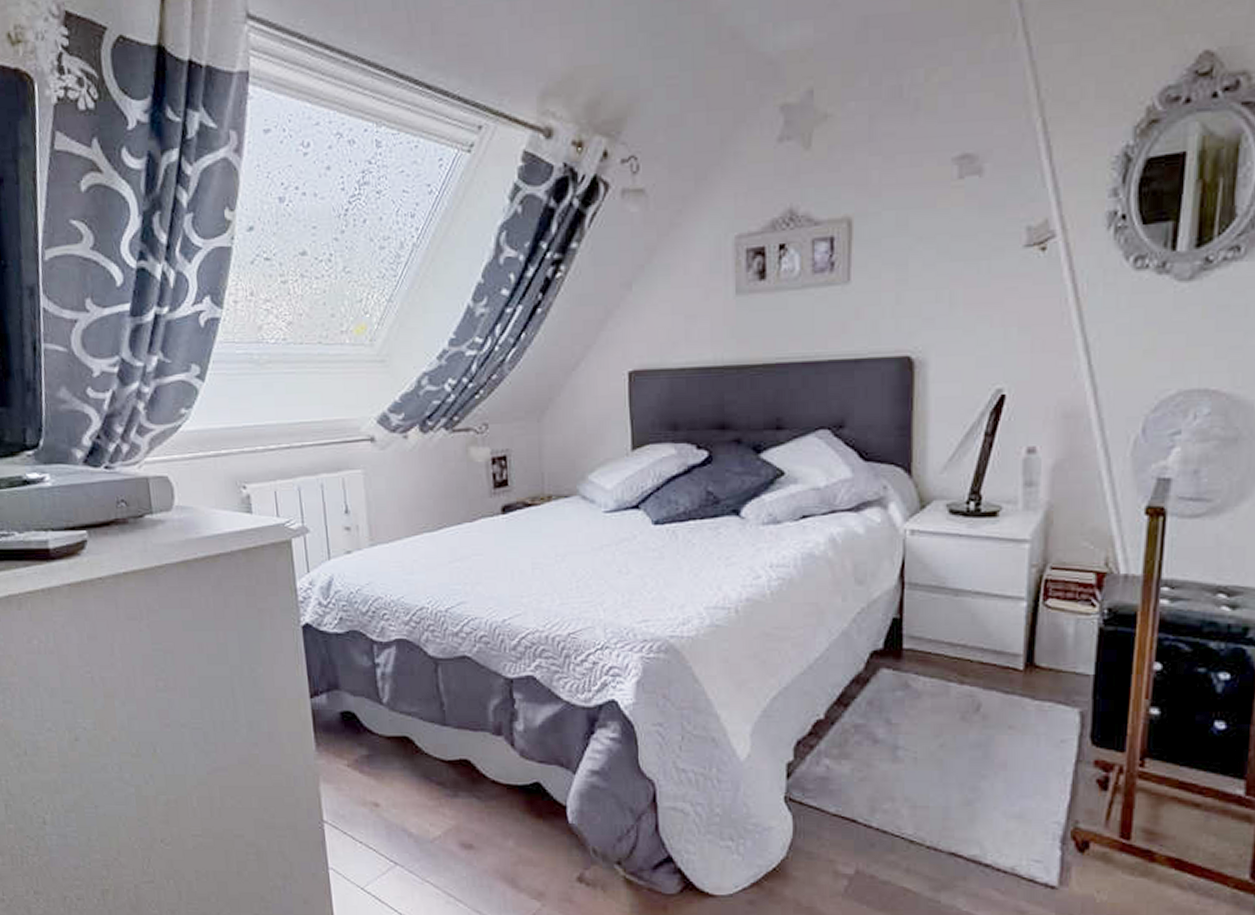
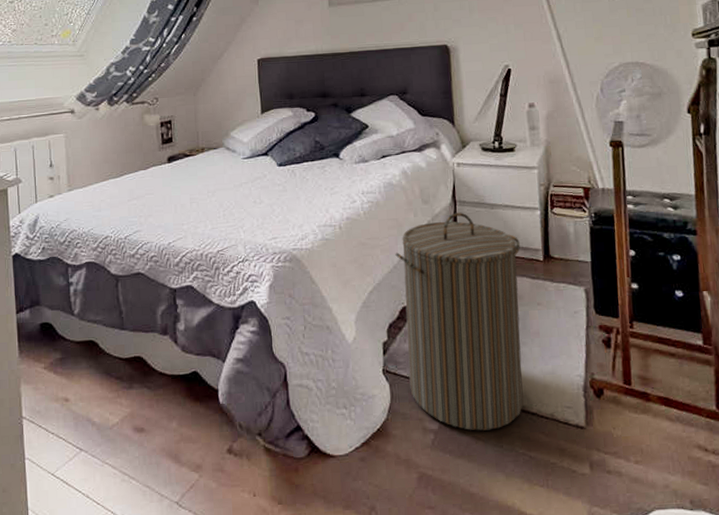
laundry hamper: none [811,598,992,881] -> present [395,212,524,431]

